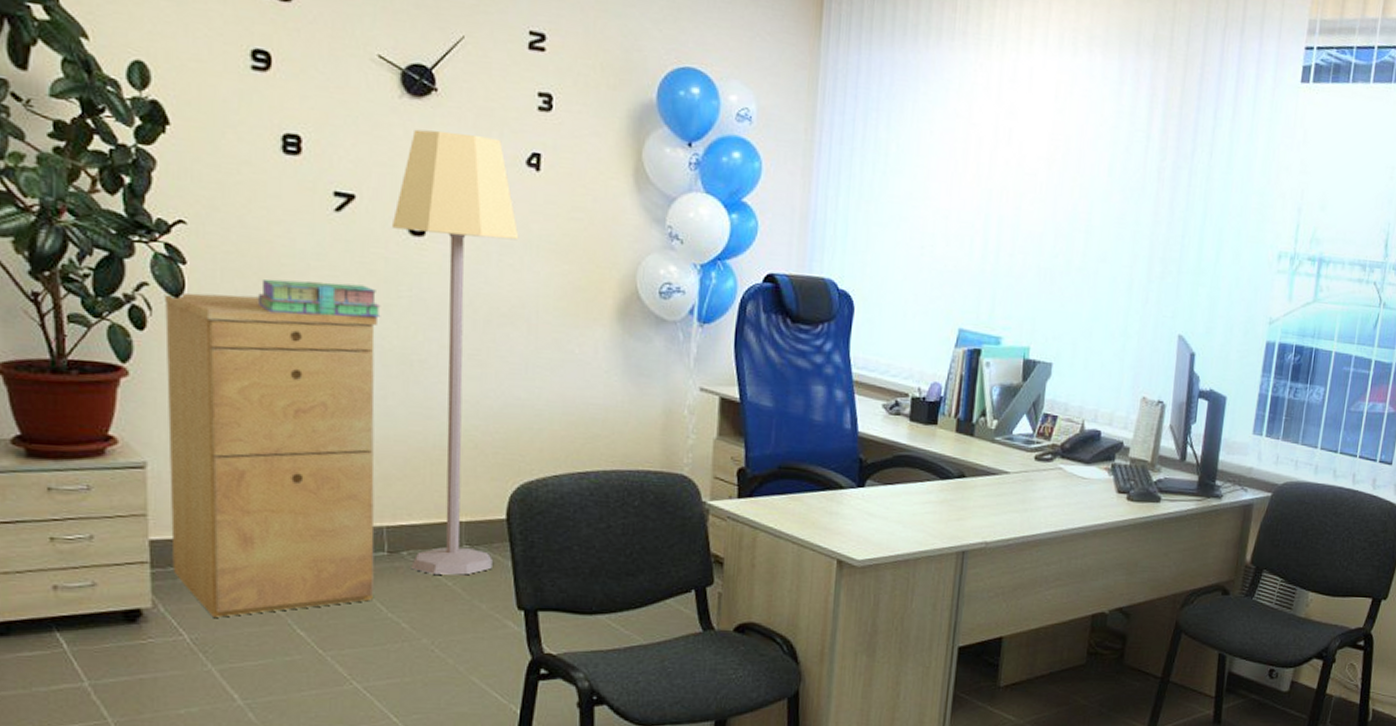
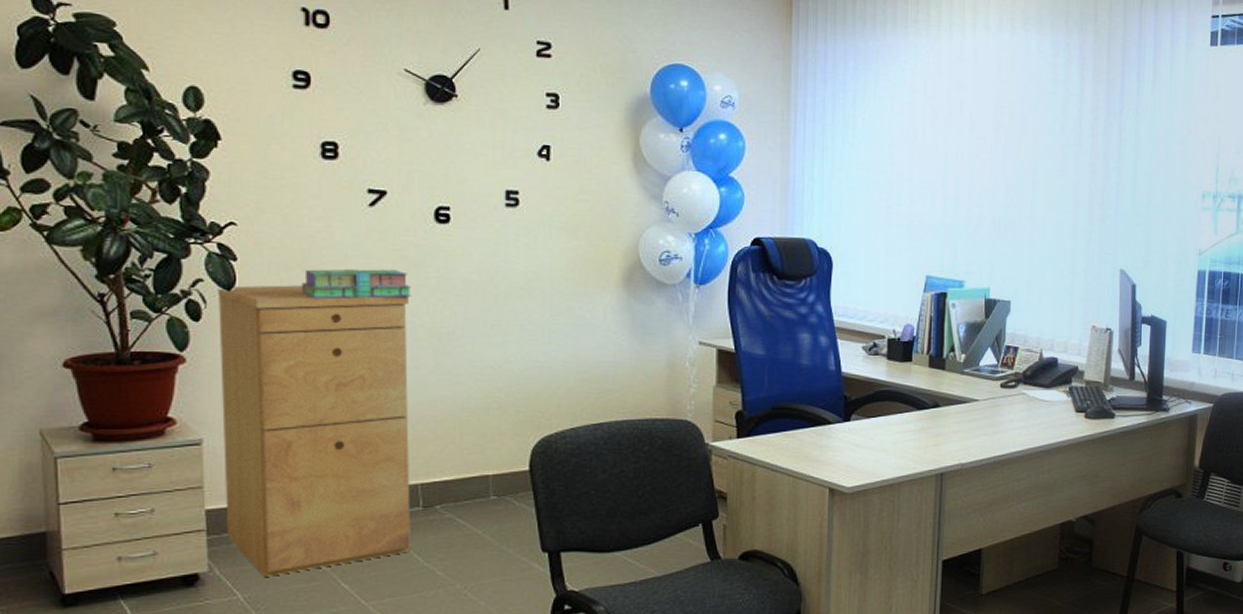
lamp: present [393,129,519,575] -> none [421,131,533,525]

